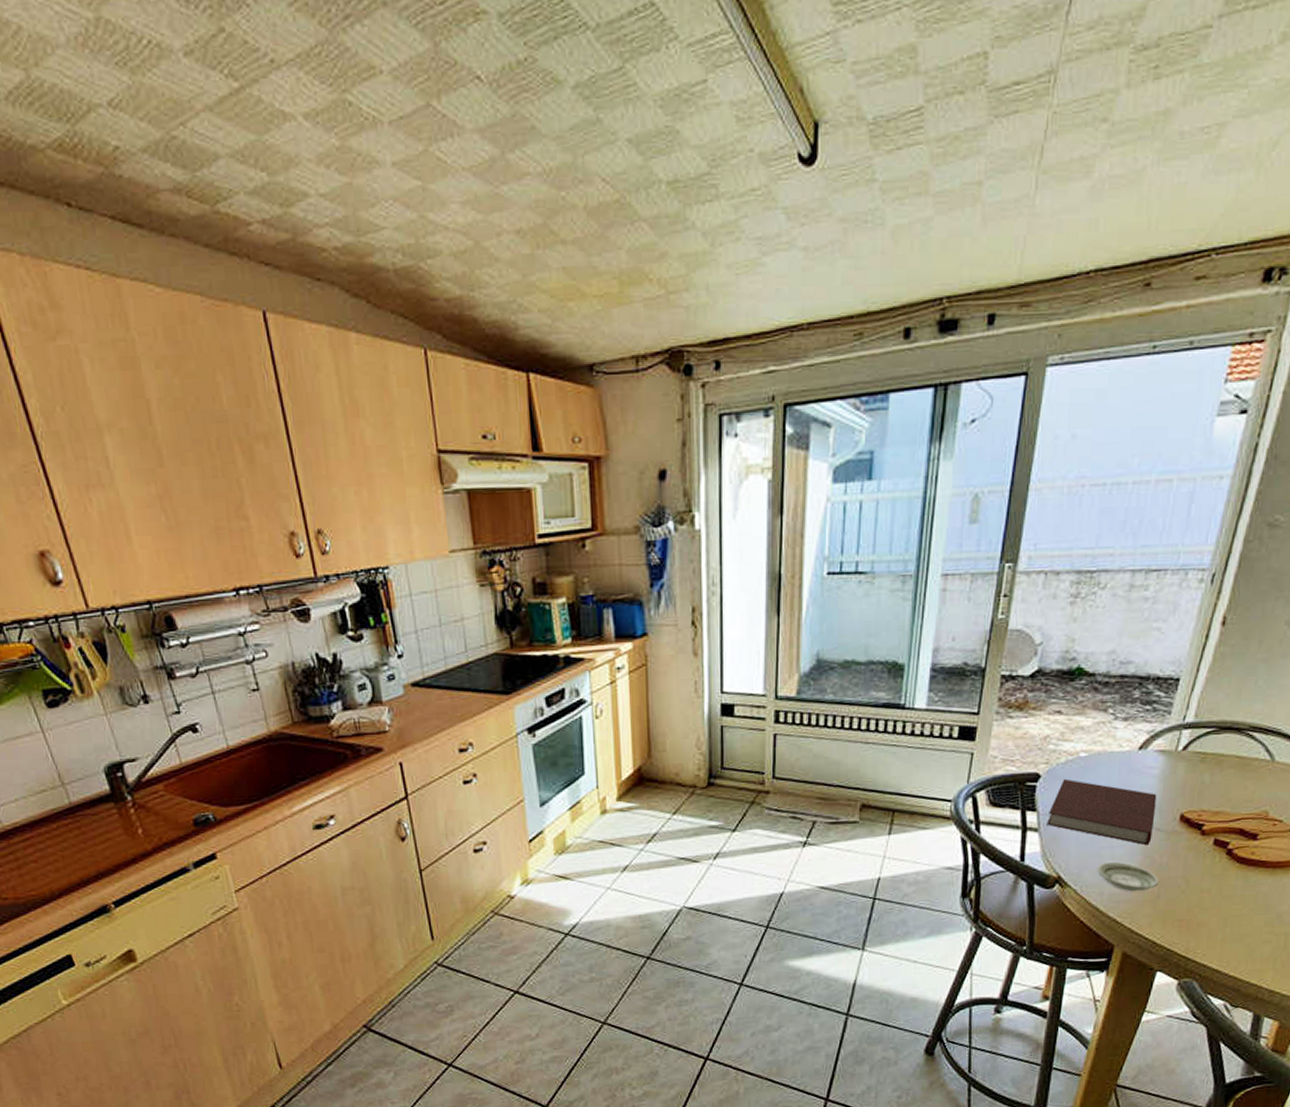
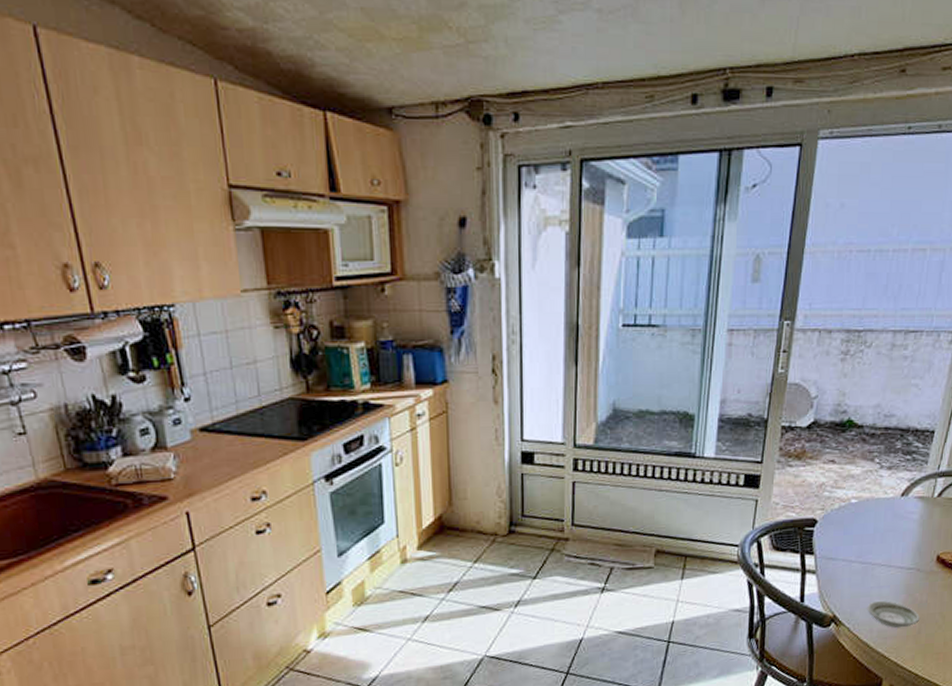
notebook: present [1047,778,1157,846] -> none [823,523,917,585]

